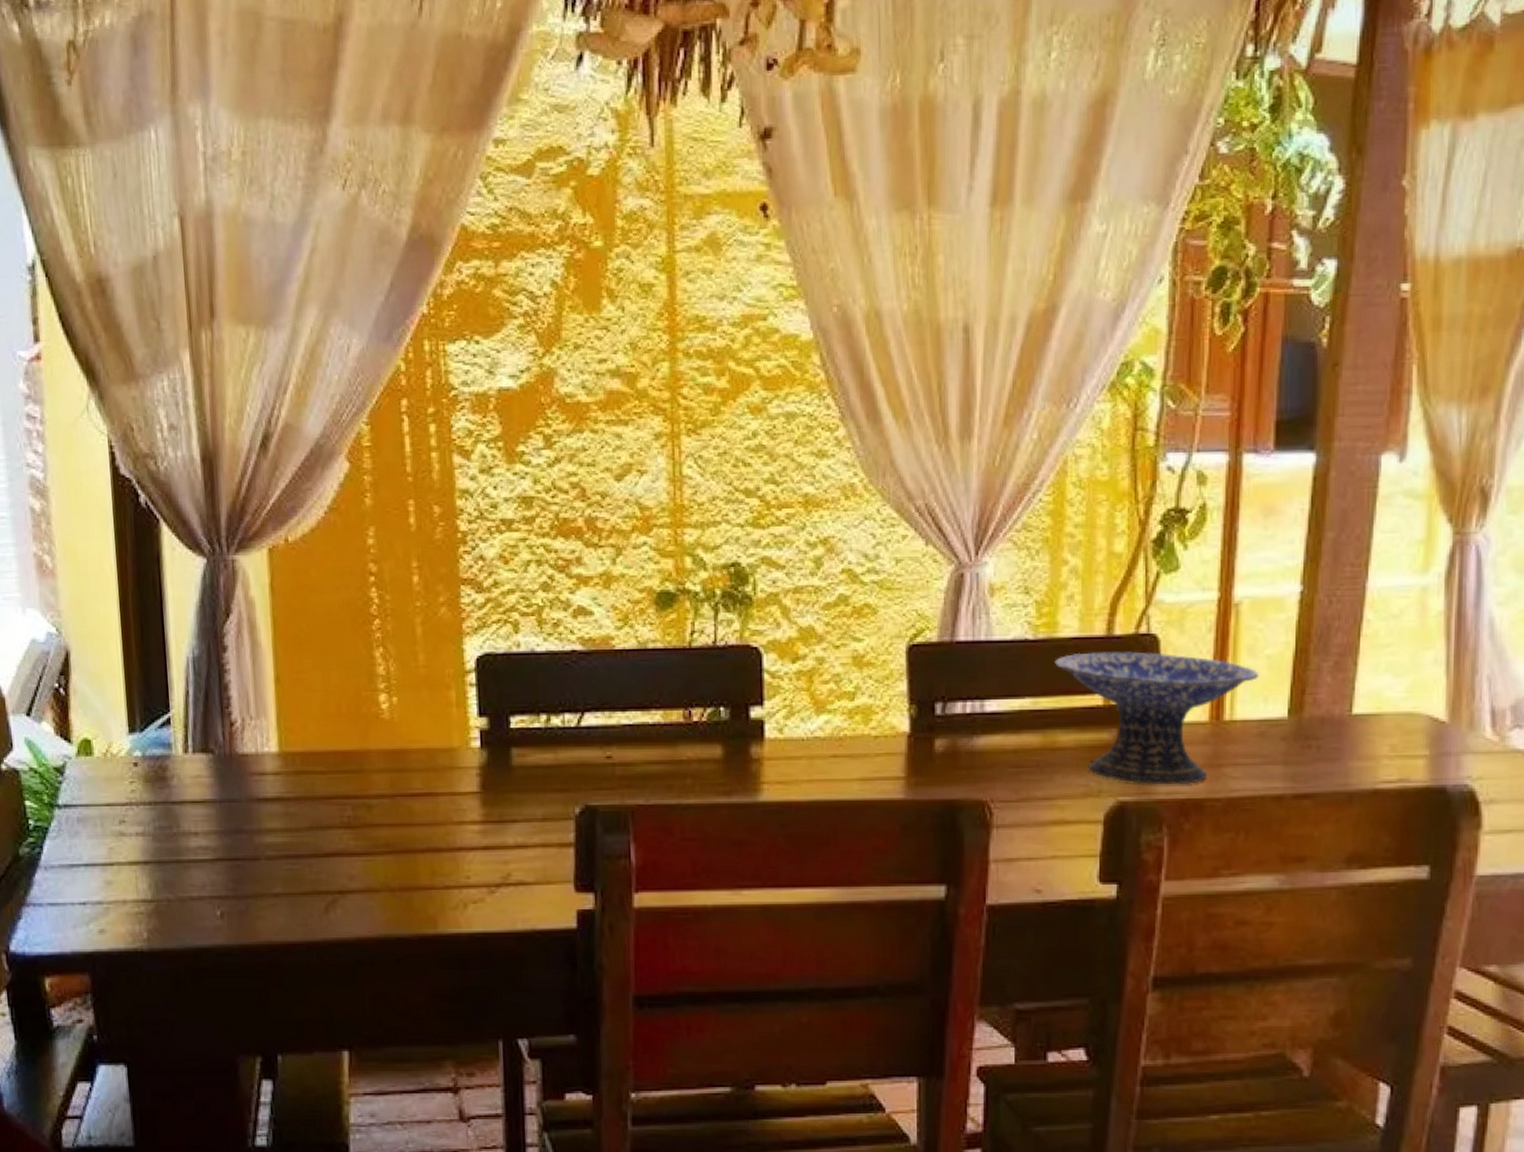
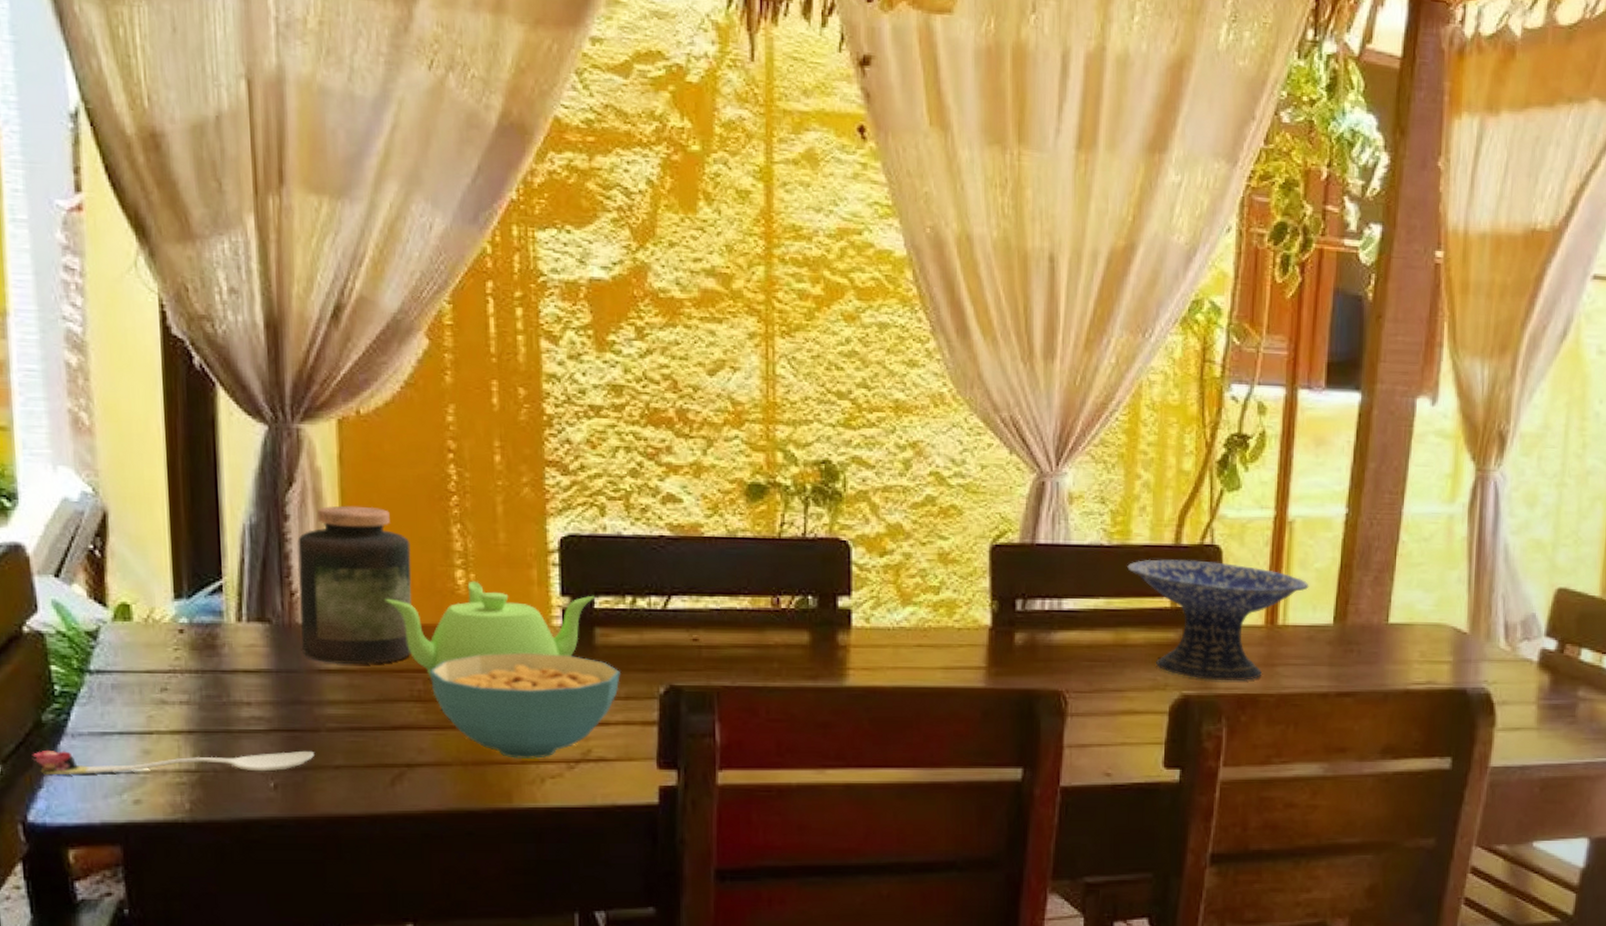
spoon: none [12,879,255,907] -> present [32,749,314,776]
jar: none [235,634,341,792] -> present [297,505,412,664]
teapot: none [315,704,510,804] -> present [385,581,594,678]
cereal bowl: none [358,775,537,884] -> present [430,652,620,759]

